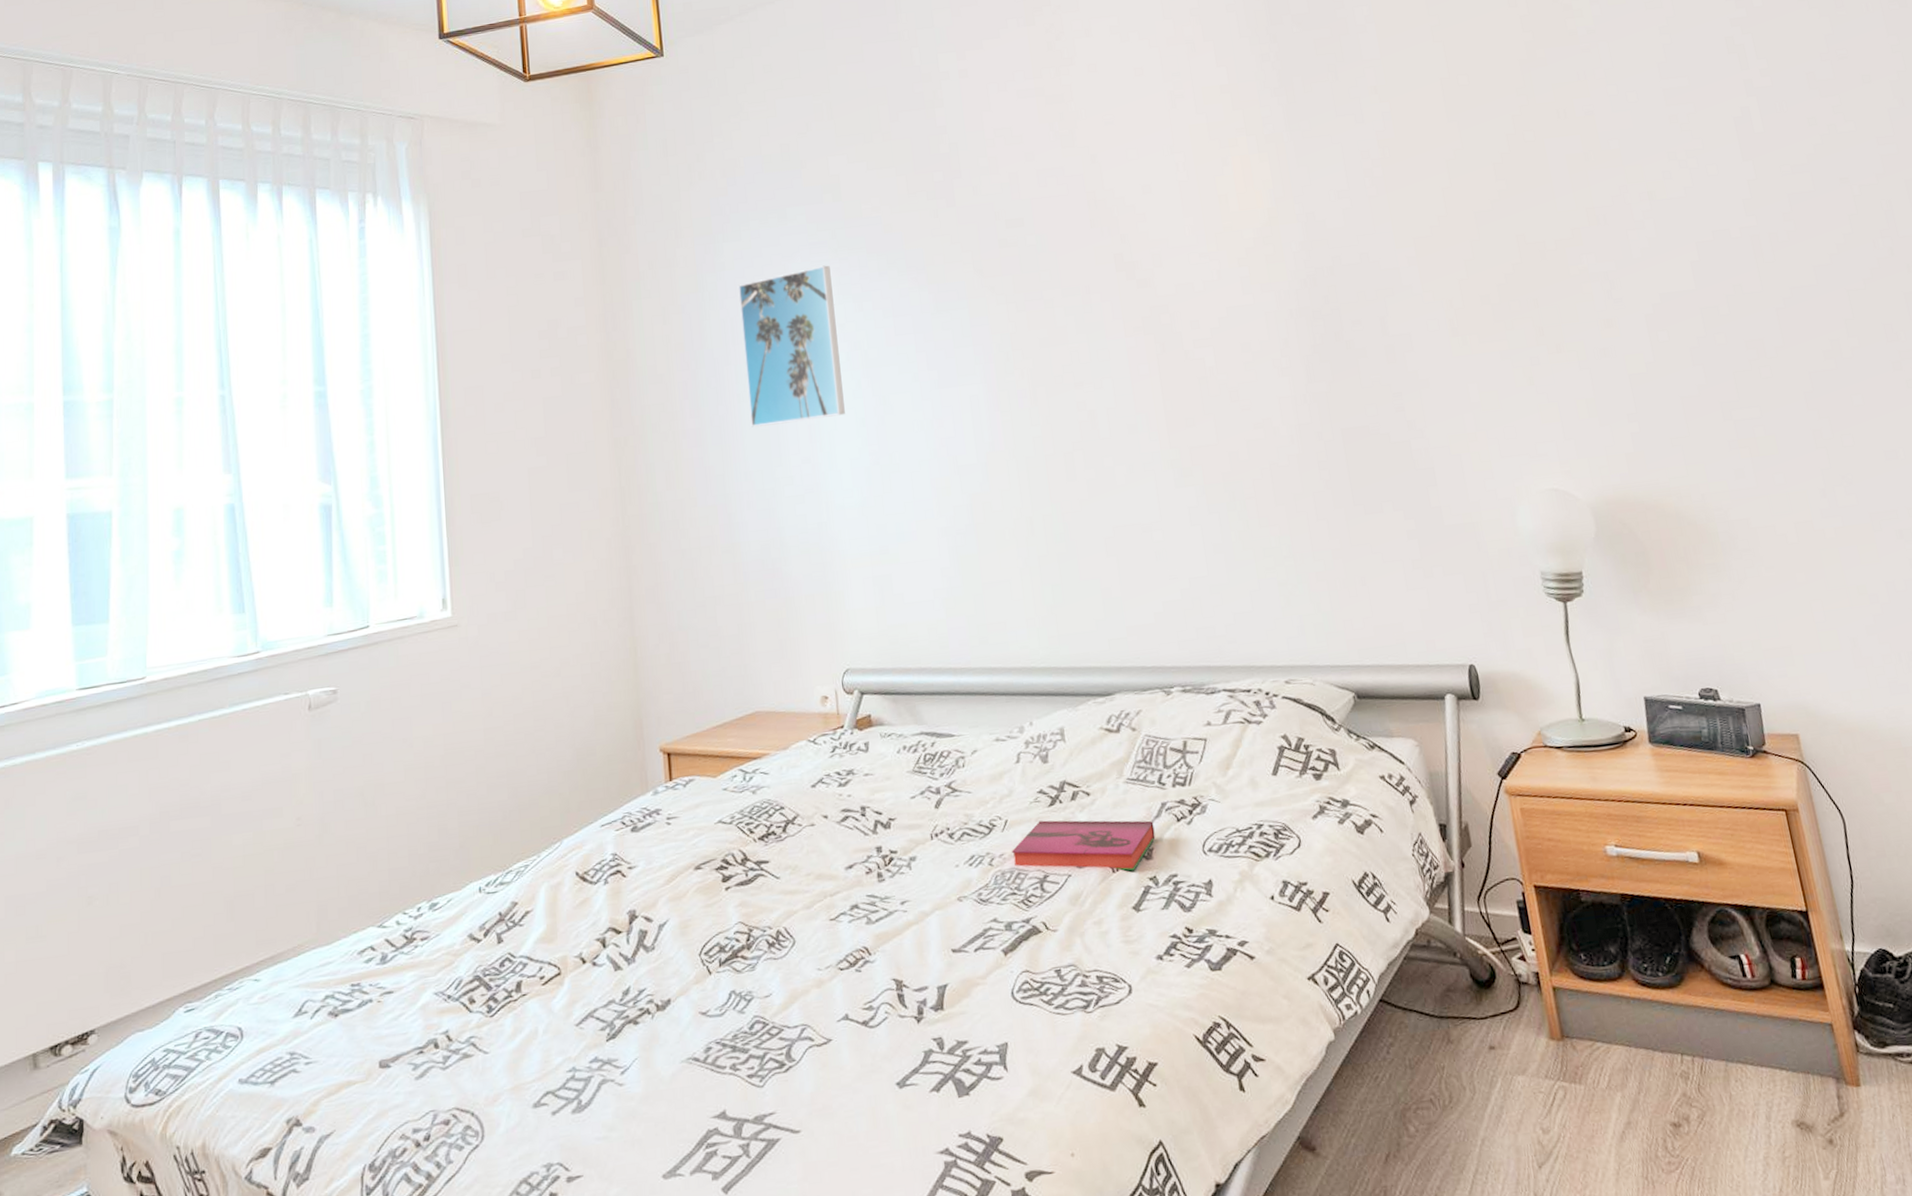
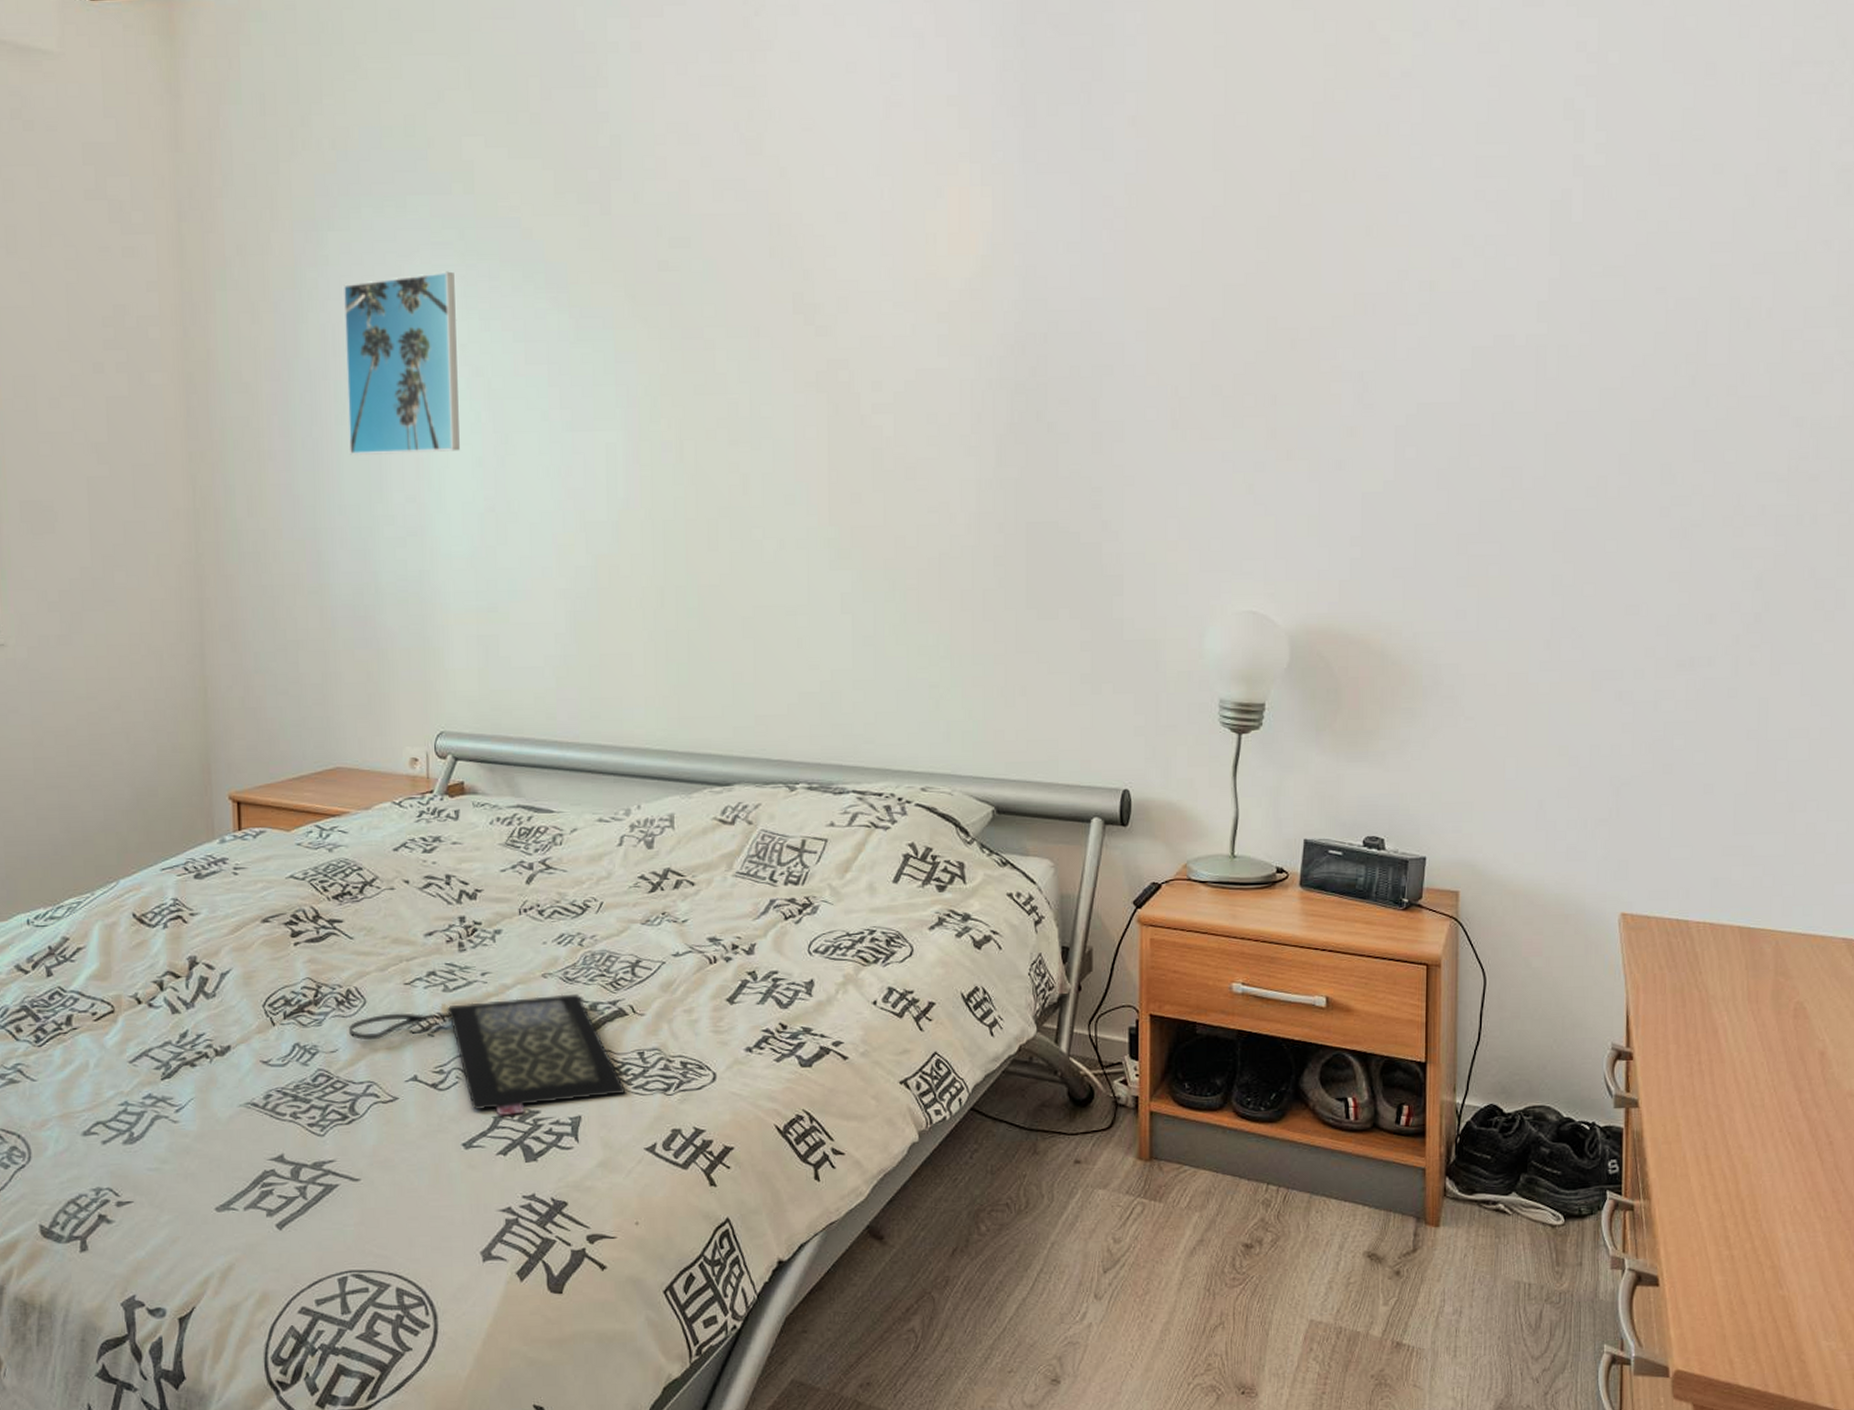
clutch bag: none [781,914,1049,1050] -> present [349,993,627,1116]
hardback book: present [1011,820,1156,871] -> none [603,906,759,964]

